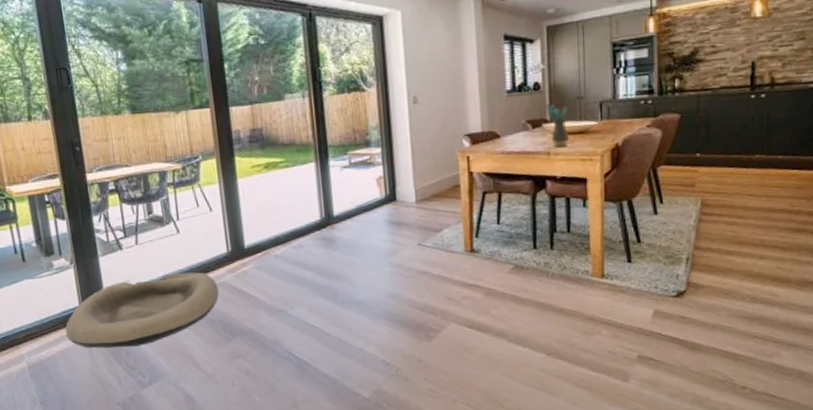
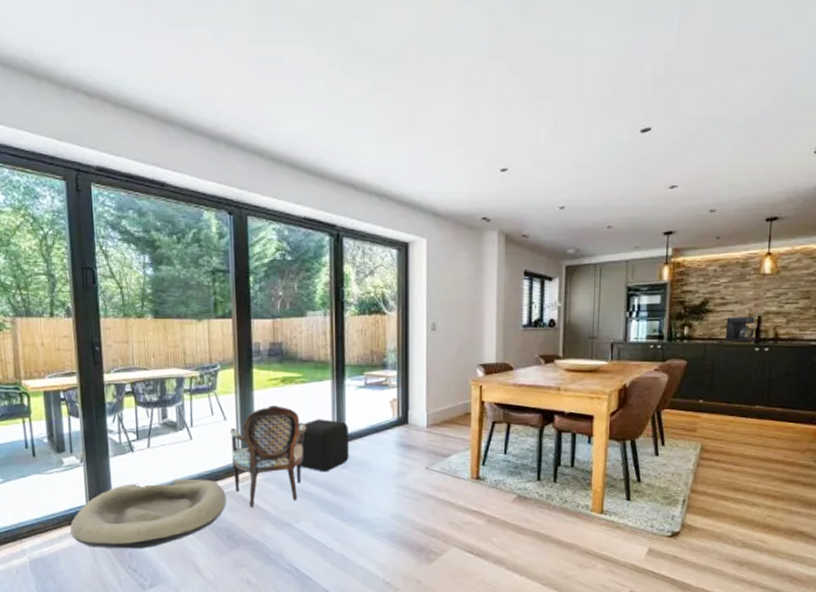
armchair: none [216,192,294,297] -> present [230,405,307,507]
cube: none [283,202,339,257] -> present [295,419,349,472]
vase: present [545,103,570,148] -> none [559,341,581,384]
coffee maker: none [718,63,752,91] -> present [725,317,756,342]

